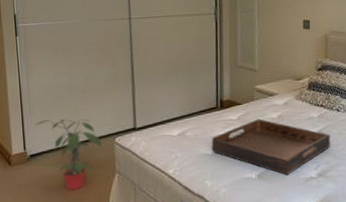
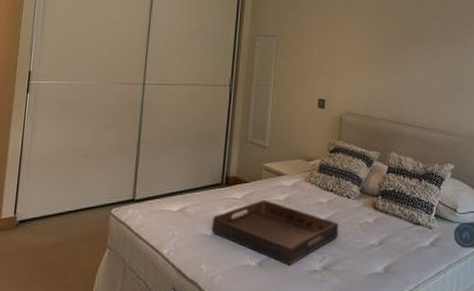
potted plant: present [35,119,103,191] -> none [30,183,97,265]

